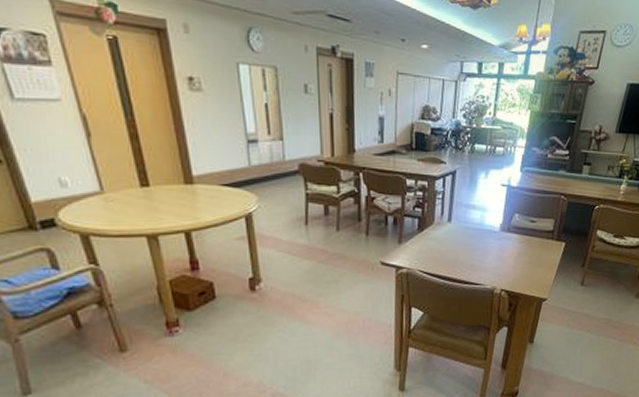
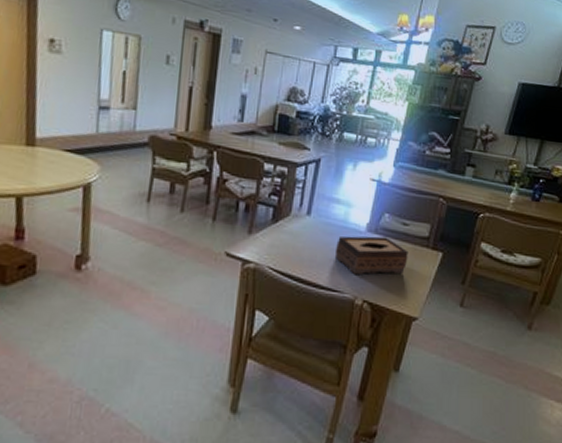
tissue box: none [474,234,537,269] -> present [334,236,408,275]

